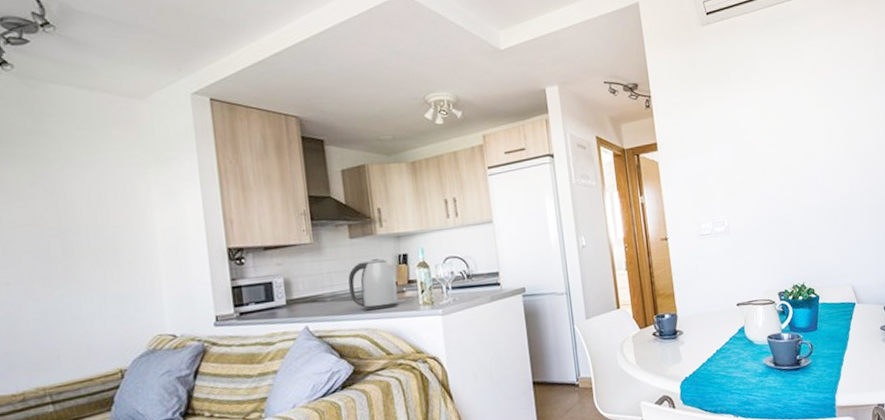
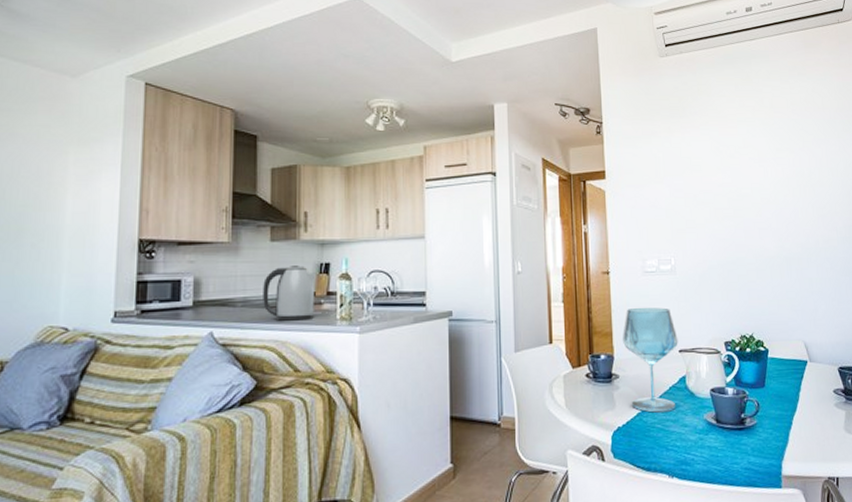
wine glass: none [684,266,737,362] -> present [623,307,678,413]

